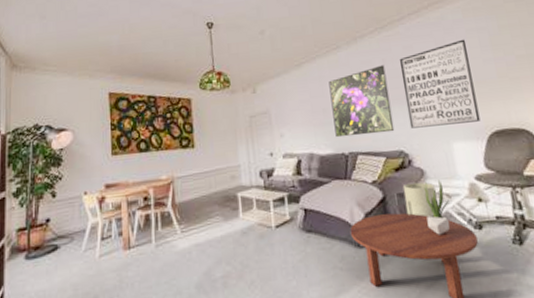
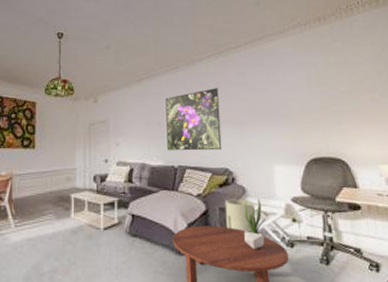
wall art: present [400,39,481,129] -> none [232,71,301,149]

